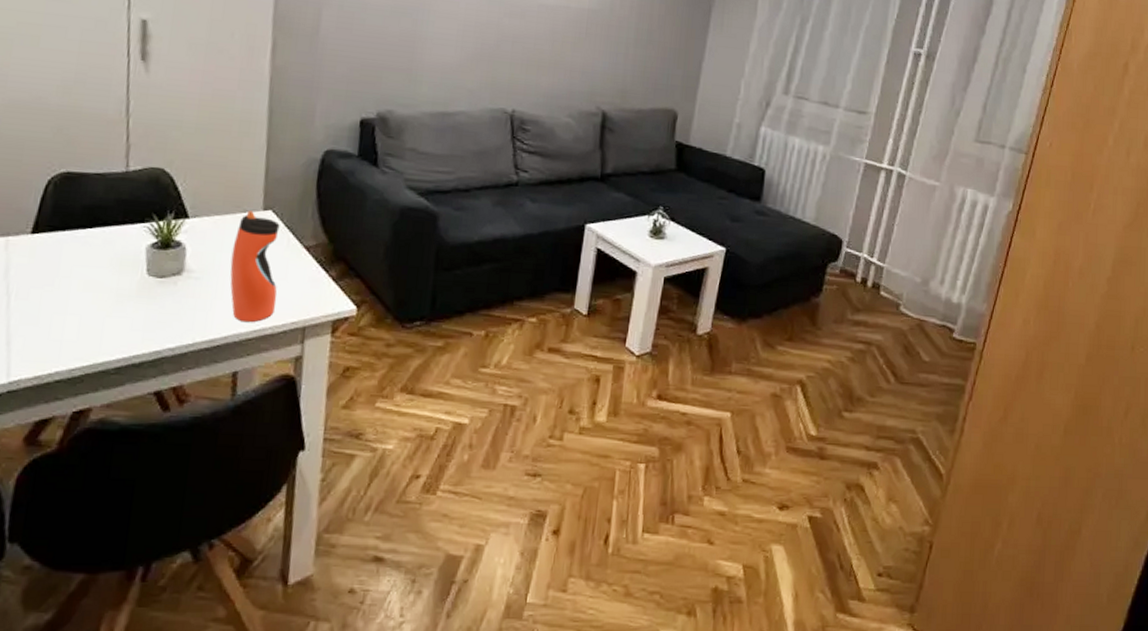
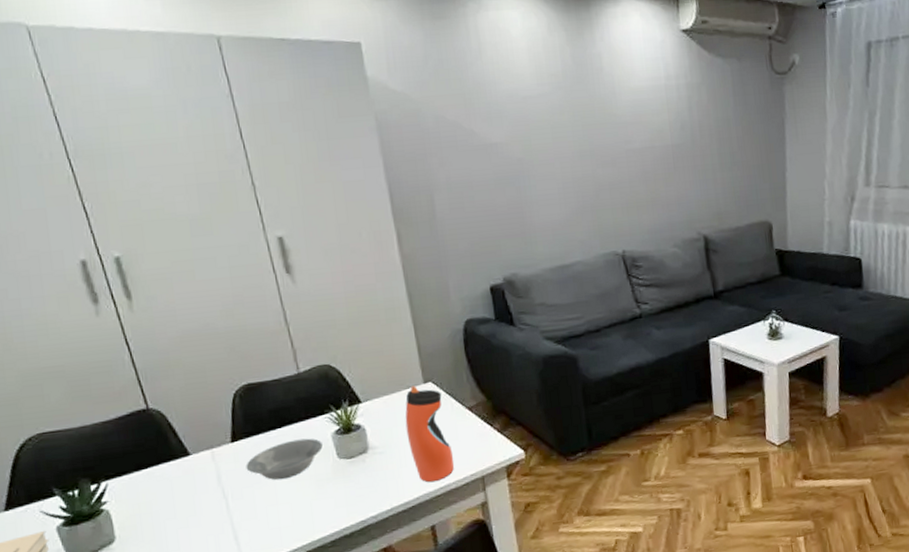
bowl: none [40,244,135,287] -> present [246,438,324,480]

